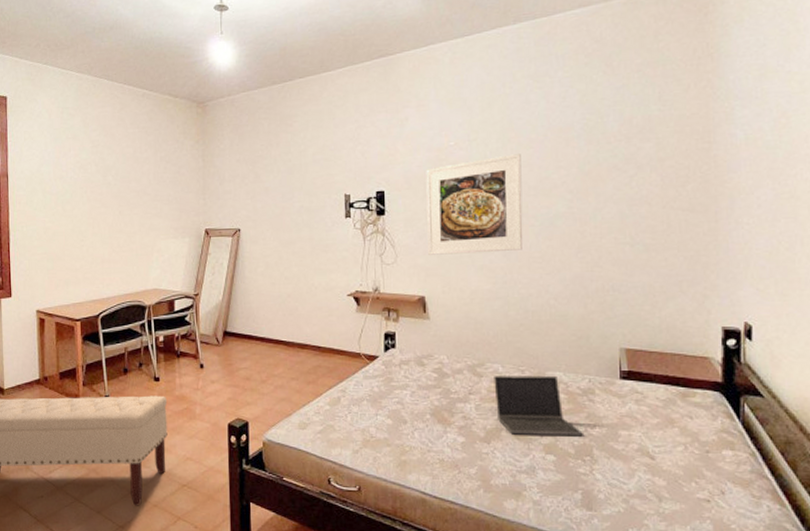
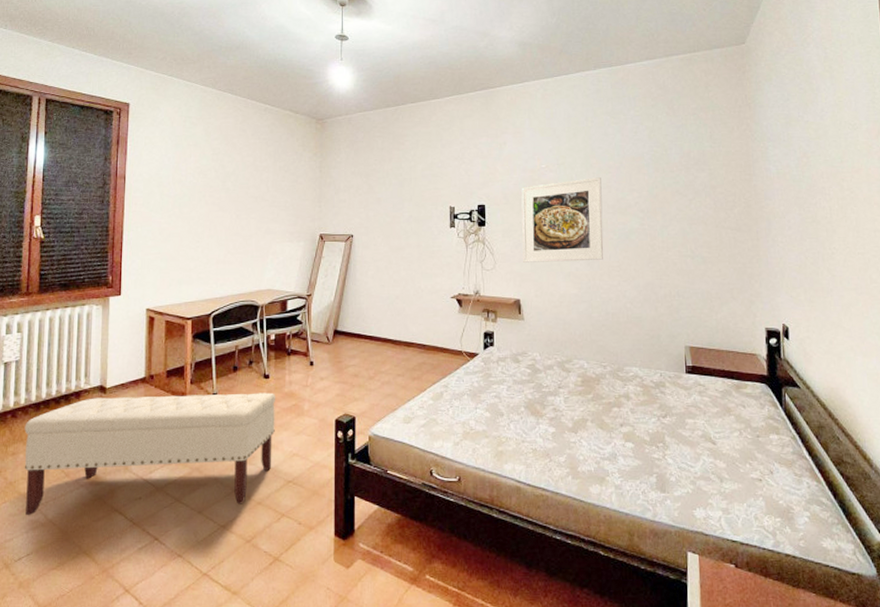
laptop computer: present [494,375,583,436] -> none [580,370,656,425]

